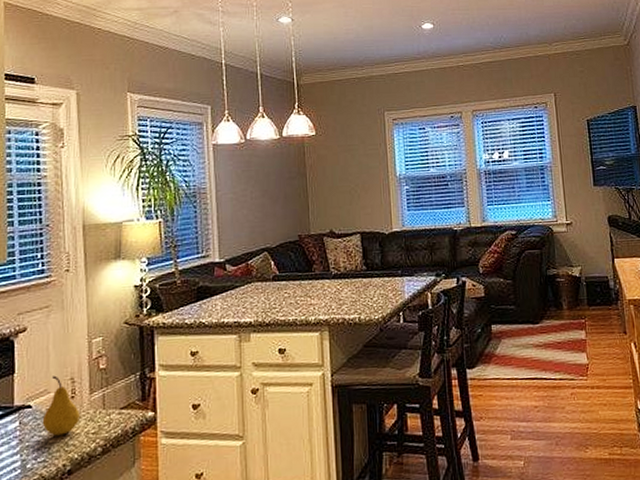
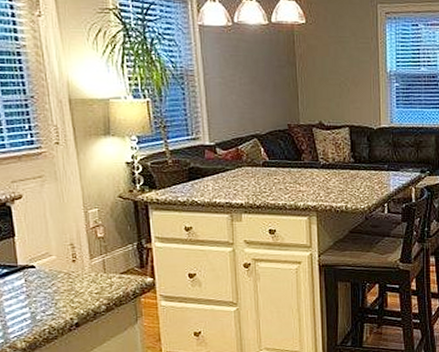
fruit: present [42,375,80,436] -> none [46,241,82,294]

